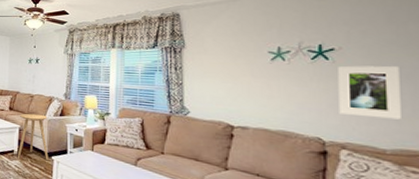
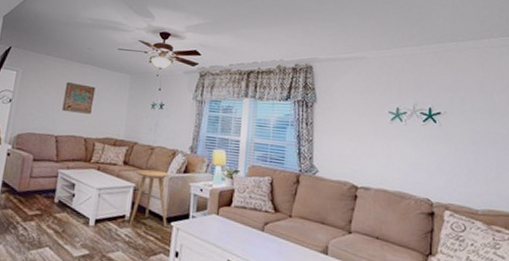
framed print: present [338,65,401,120] -> none [443,129,489,182]

